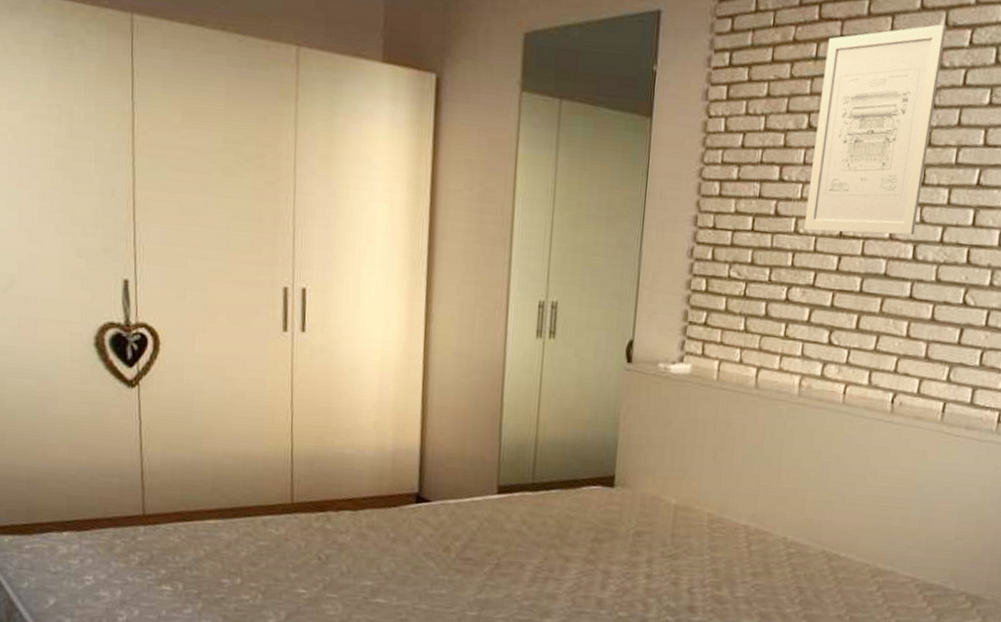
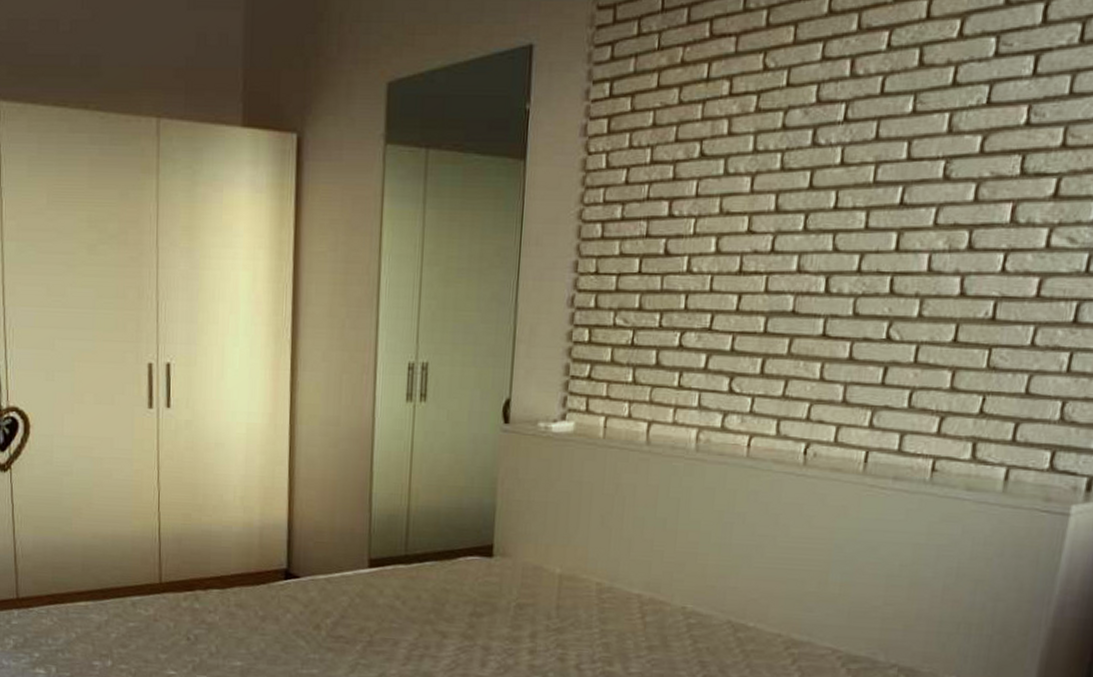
wall art: present [804,24,947,235] -> none [698,28,860,269]

